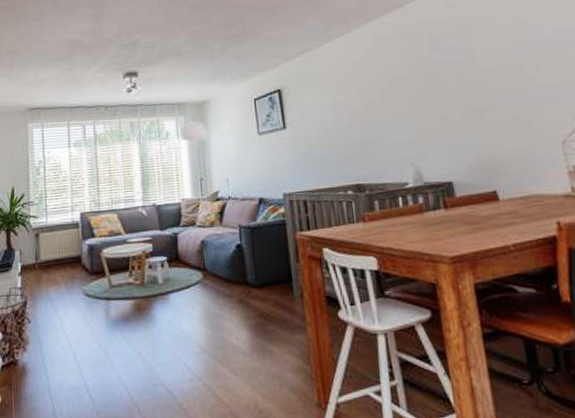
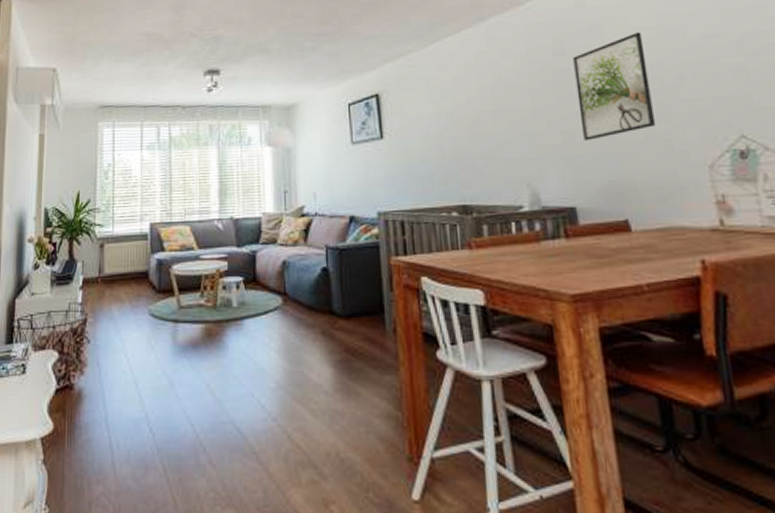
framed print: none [447,28,517,124] -> present [573,31,655,141]

